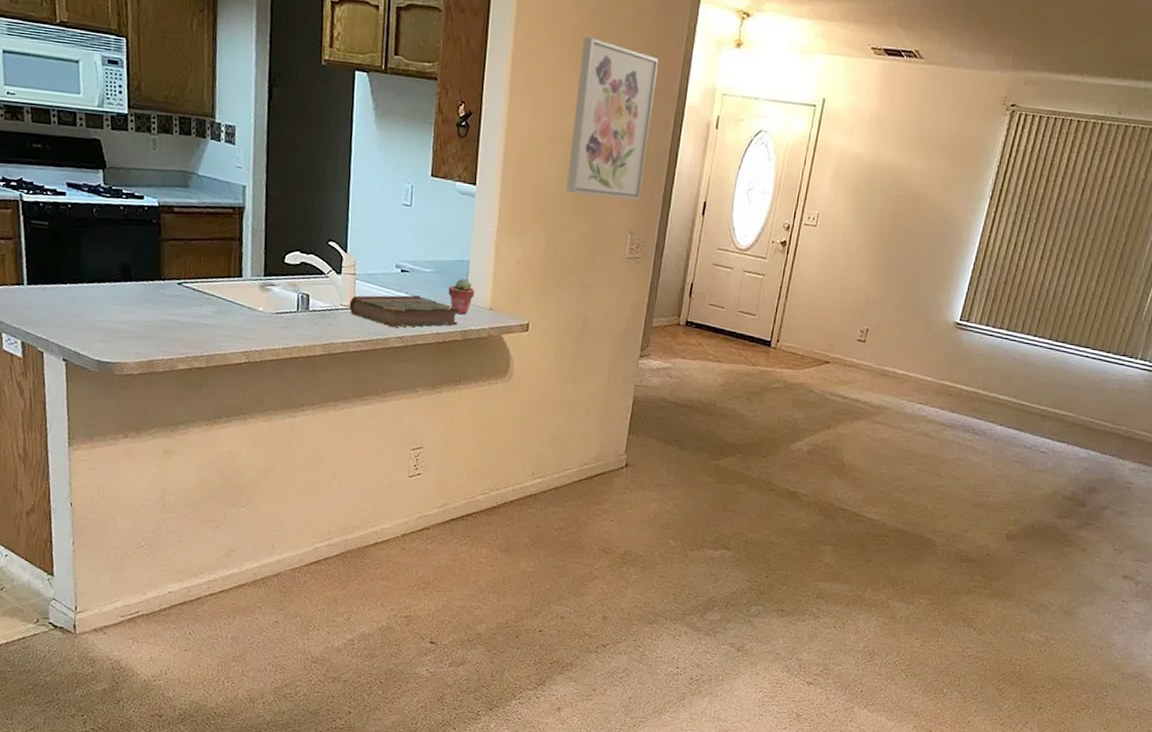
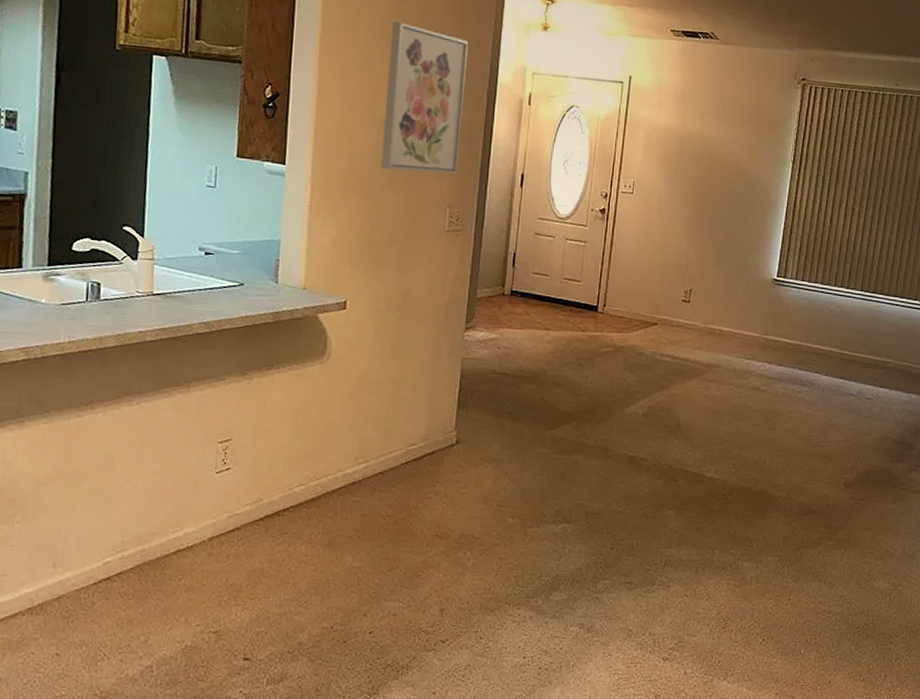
book: present [349,295,460,328] -> none [146,278,270,313]
potted succulent: present [448,278,475,314] -> none [257,258,287,295]

